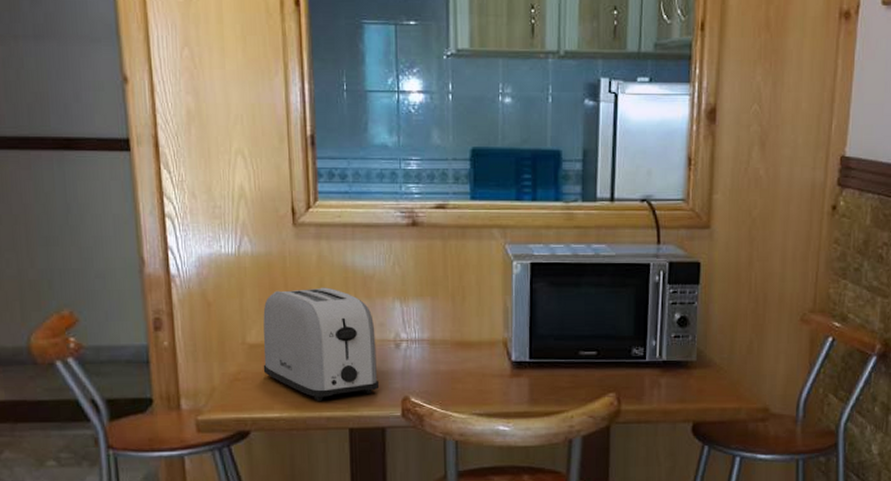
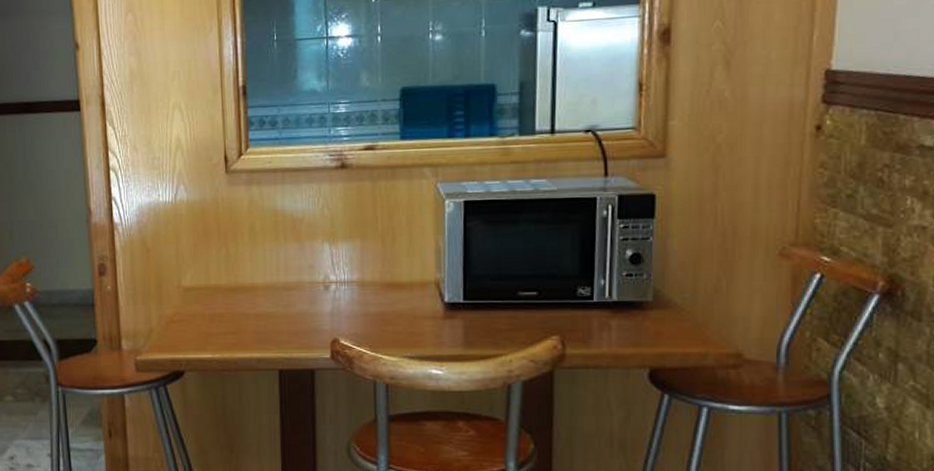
toaster: present [263,287,380,401] -> none [197,231,309,342]

